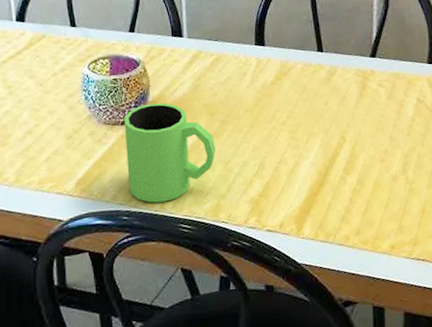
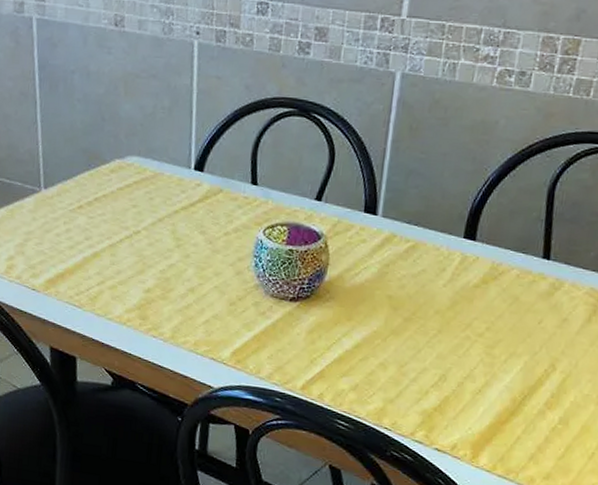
mug: present [123,103,216,203] -> none [287,283,393,393]

